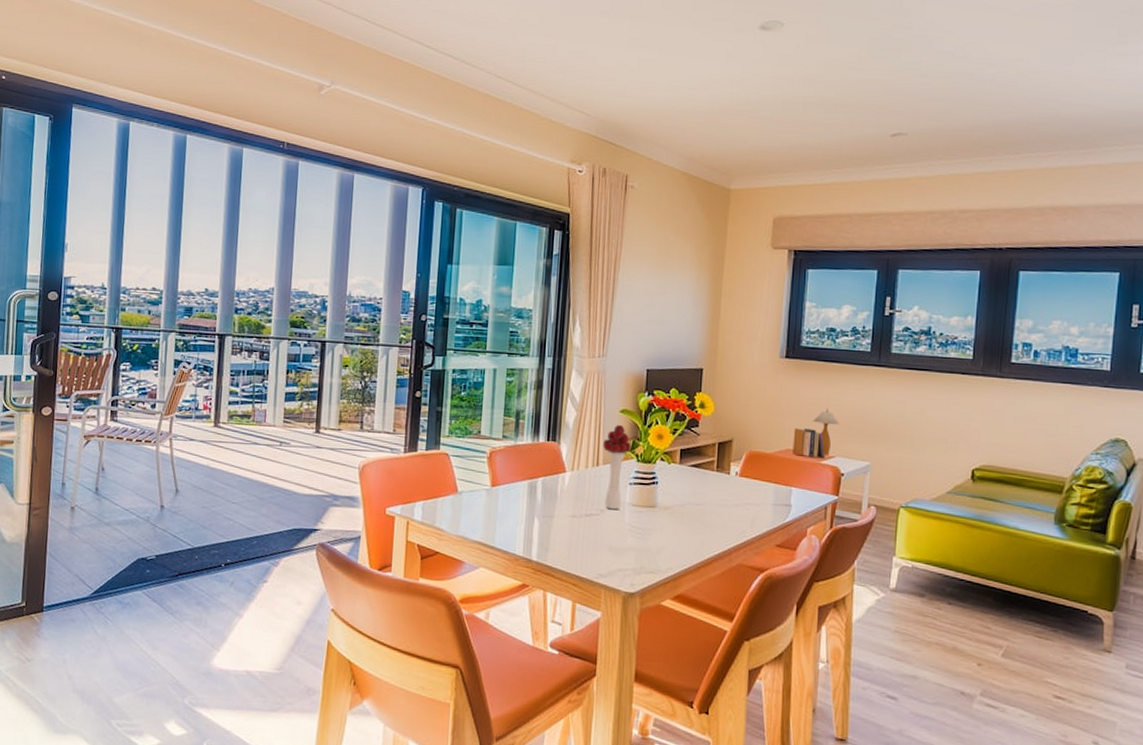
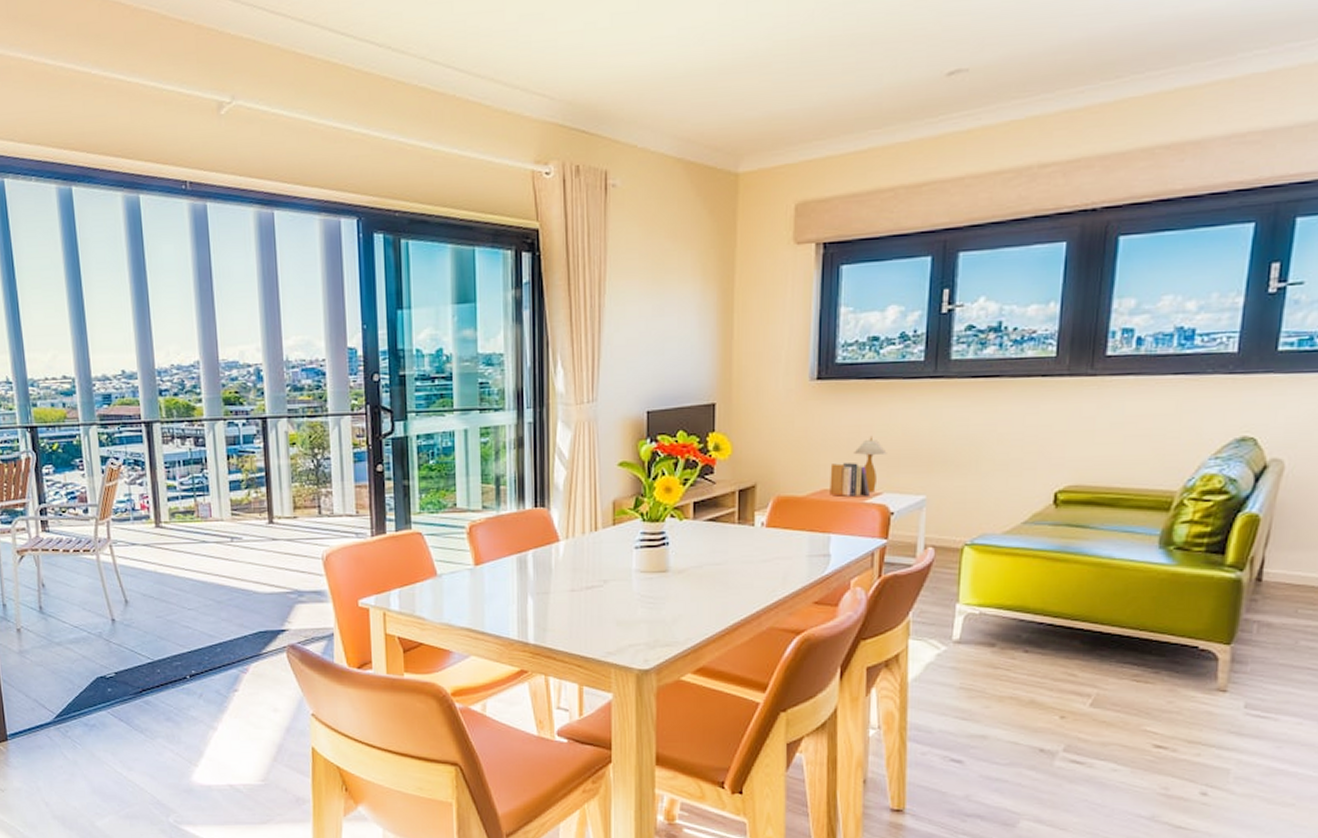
flower bouquet: present [603,425,632,510] -> none [601,481,635,579]

